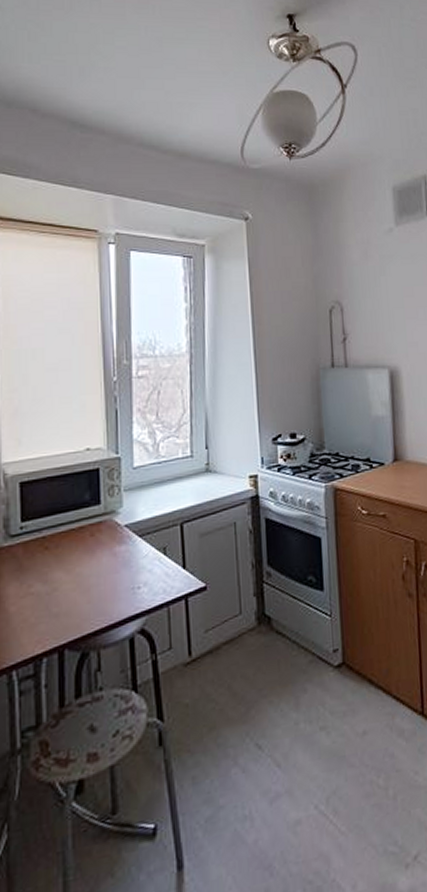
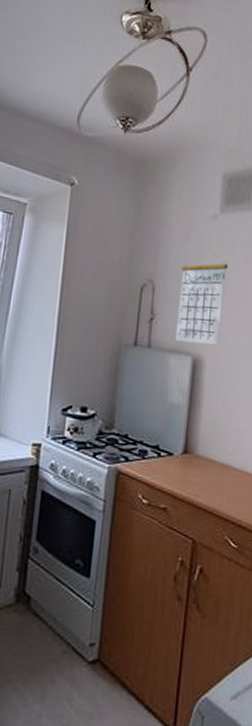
calendar: none [366,265,412,357] -> present [175,252,228,345]

